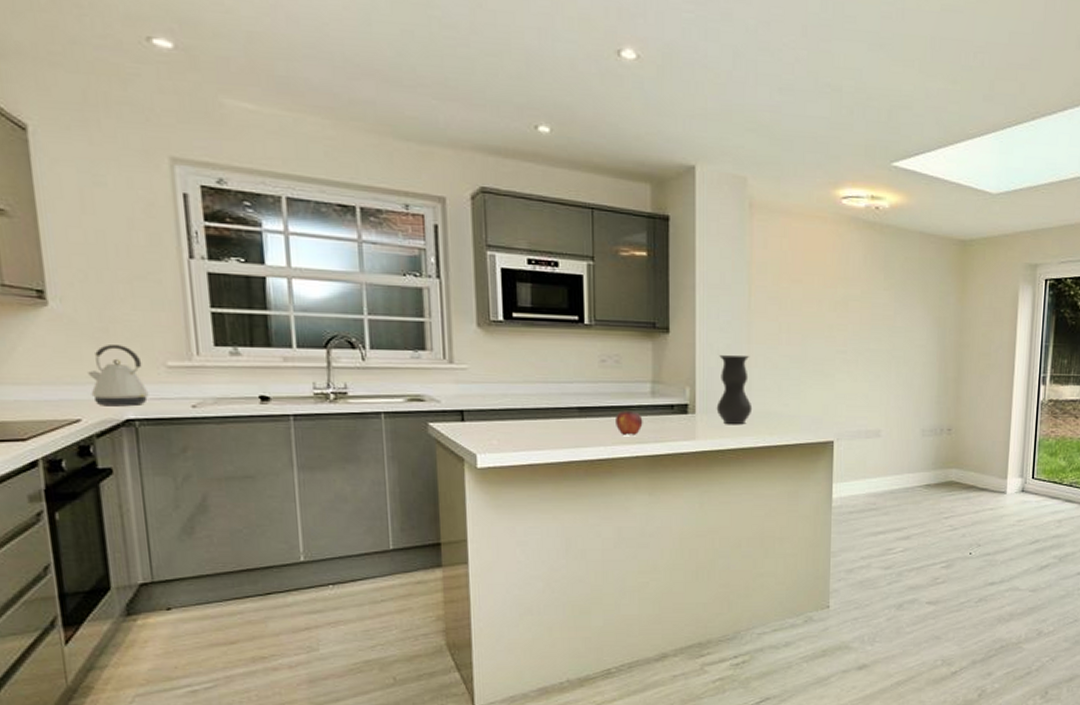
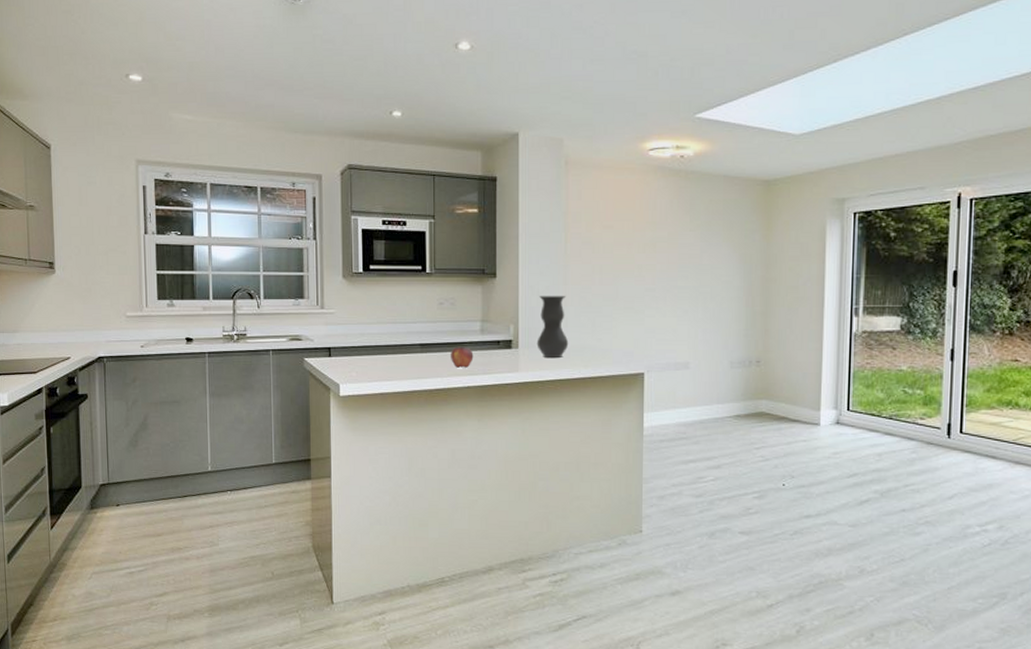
kettle: present [86,345,149,407] -> none [76,301,114,347]

